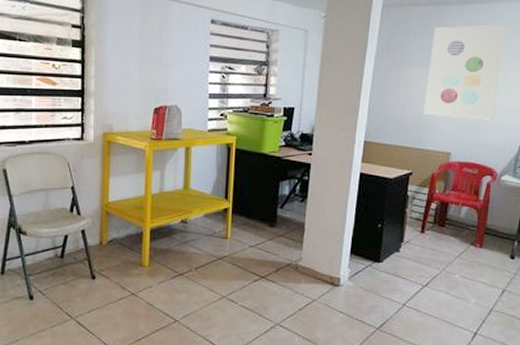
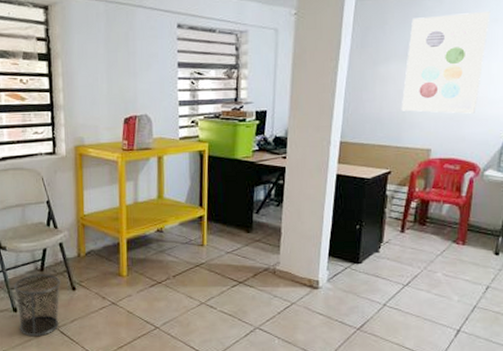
waste bin: none [32,261,81,327] -> present [14,274,61,337]

